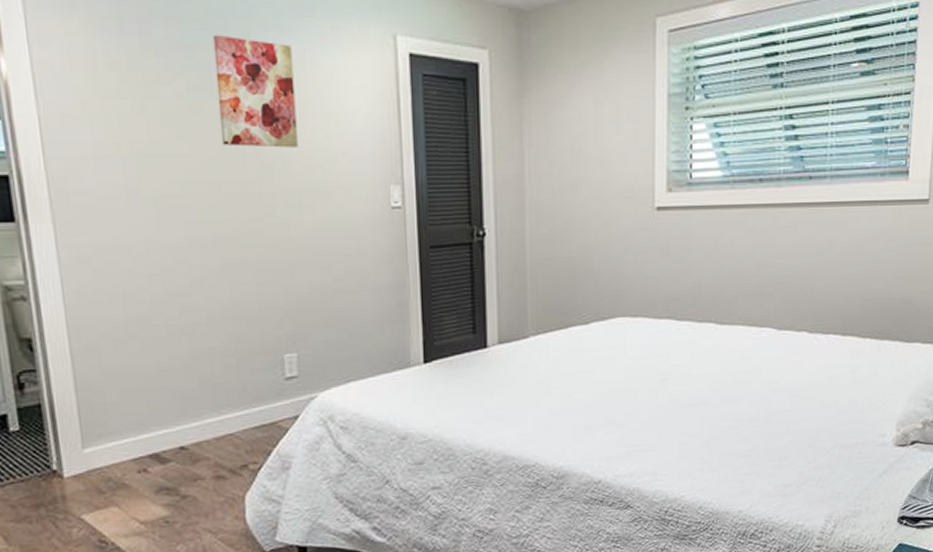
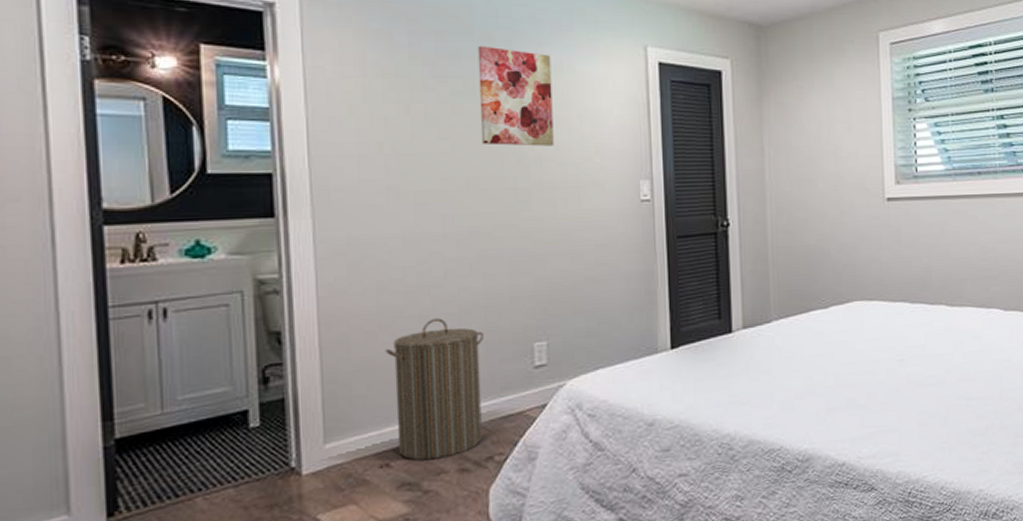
laundry hamper: none [136,327,236,467] -> present [385,318,484,461]

